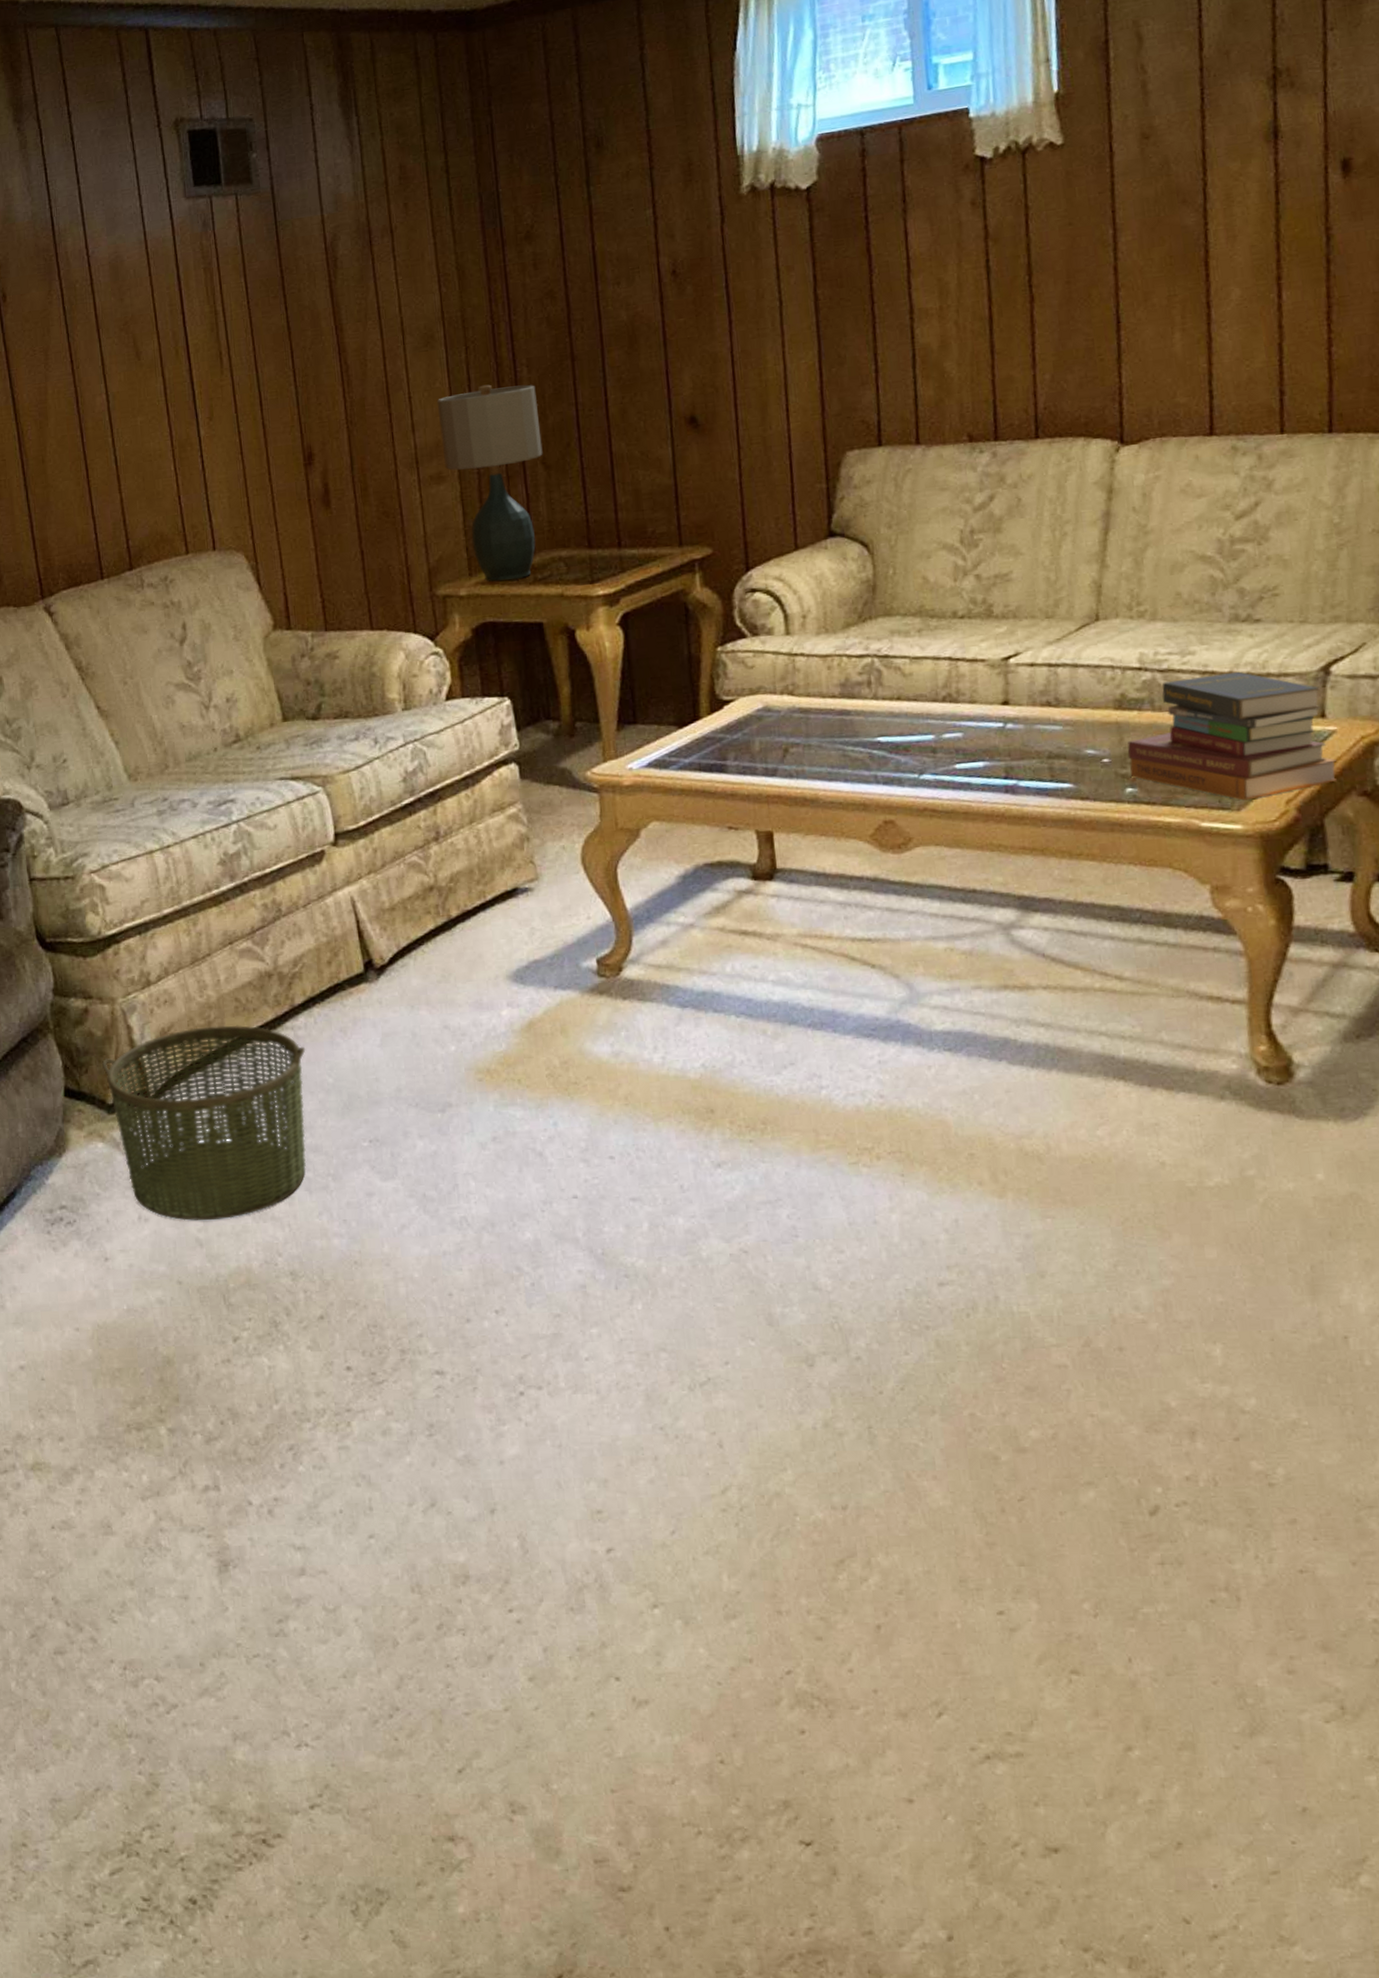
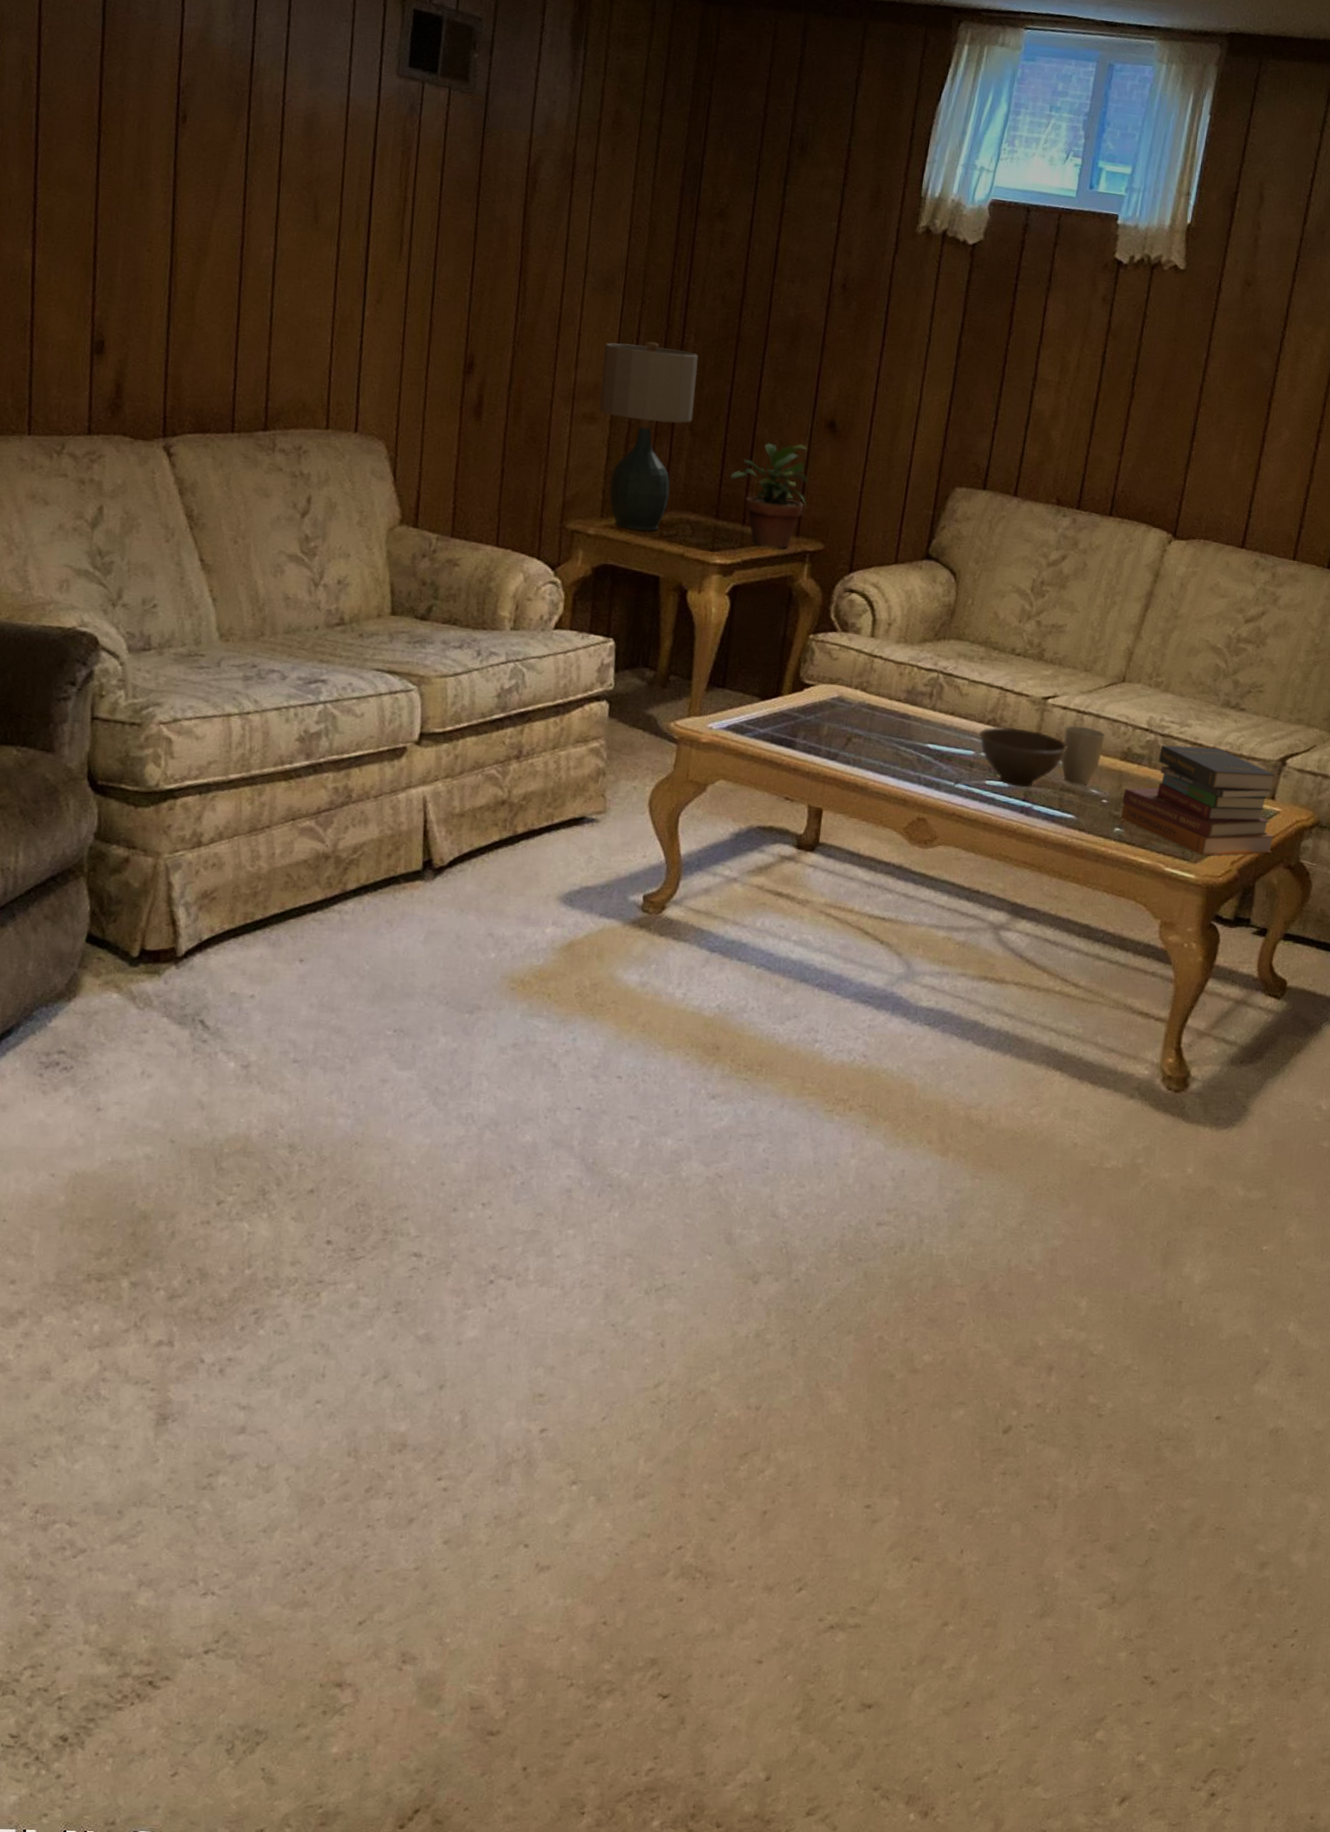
basket: present [102,1025,307,1221] -> none [133,895,349,1086]
potted plant: none [594,449,684,566] -> present [730,442,809,549]
bowl: none [935,697,1045,765] -> present [978,726,1067,788]
mug: none [1037,681,1090,748] -> present [1061,726,1105,785]

